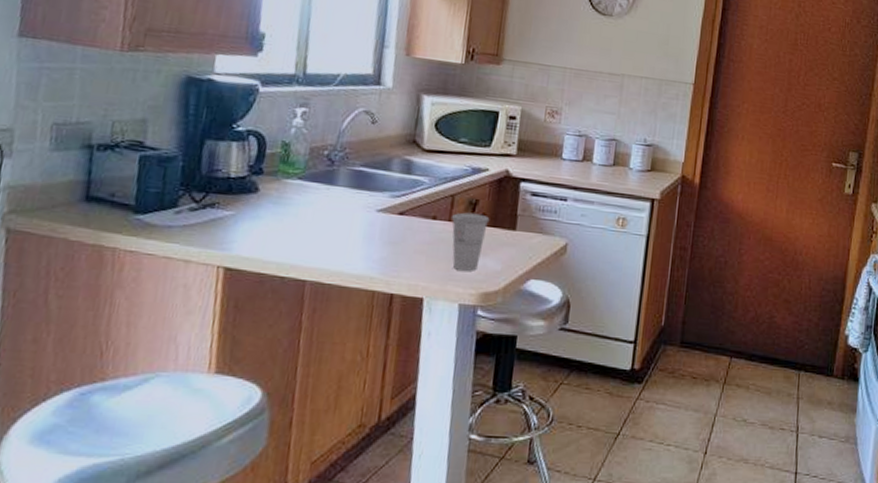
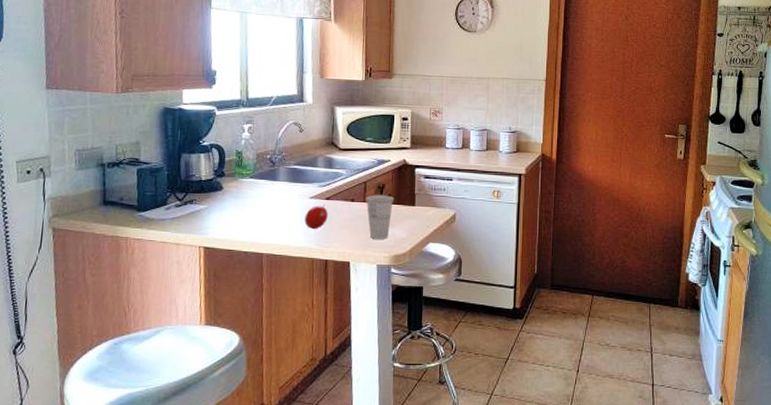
fruit: none [367,220,400,254] -> present [304,204,328,230]

